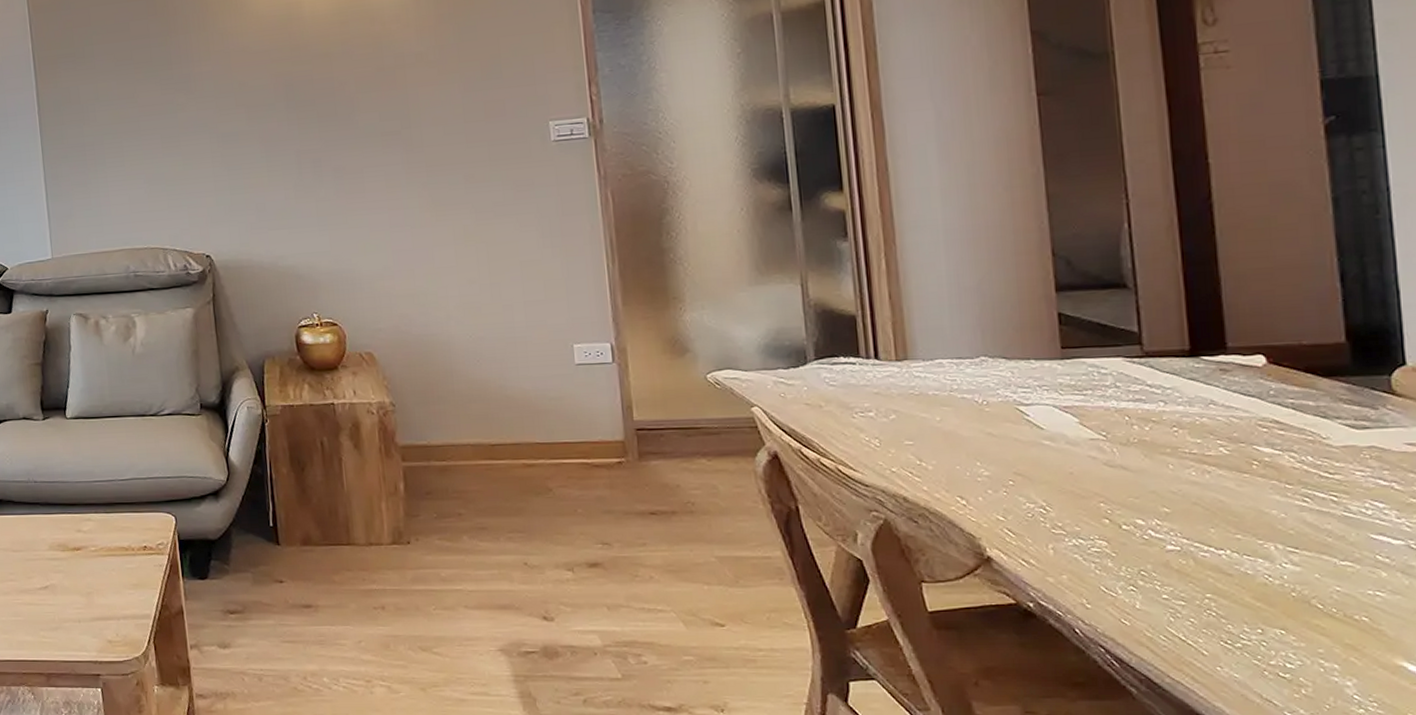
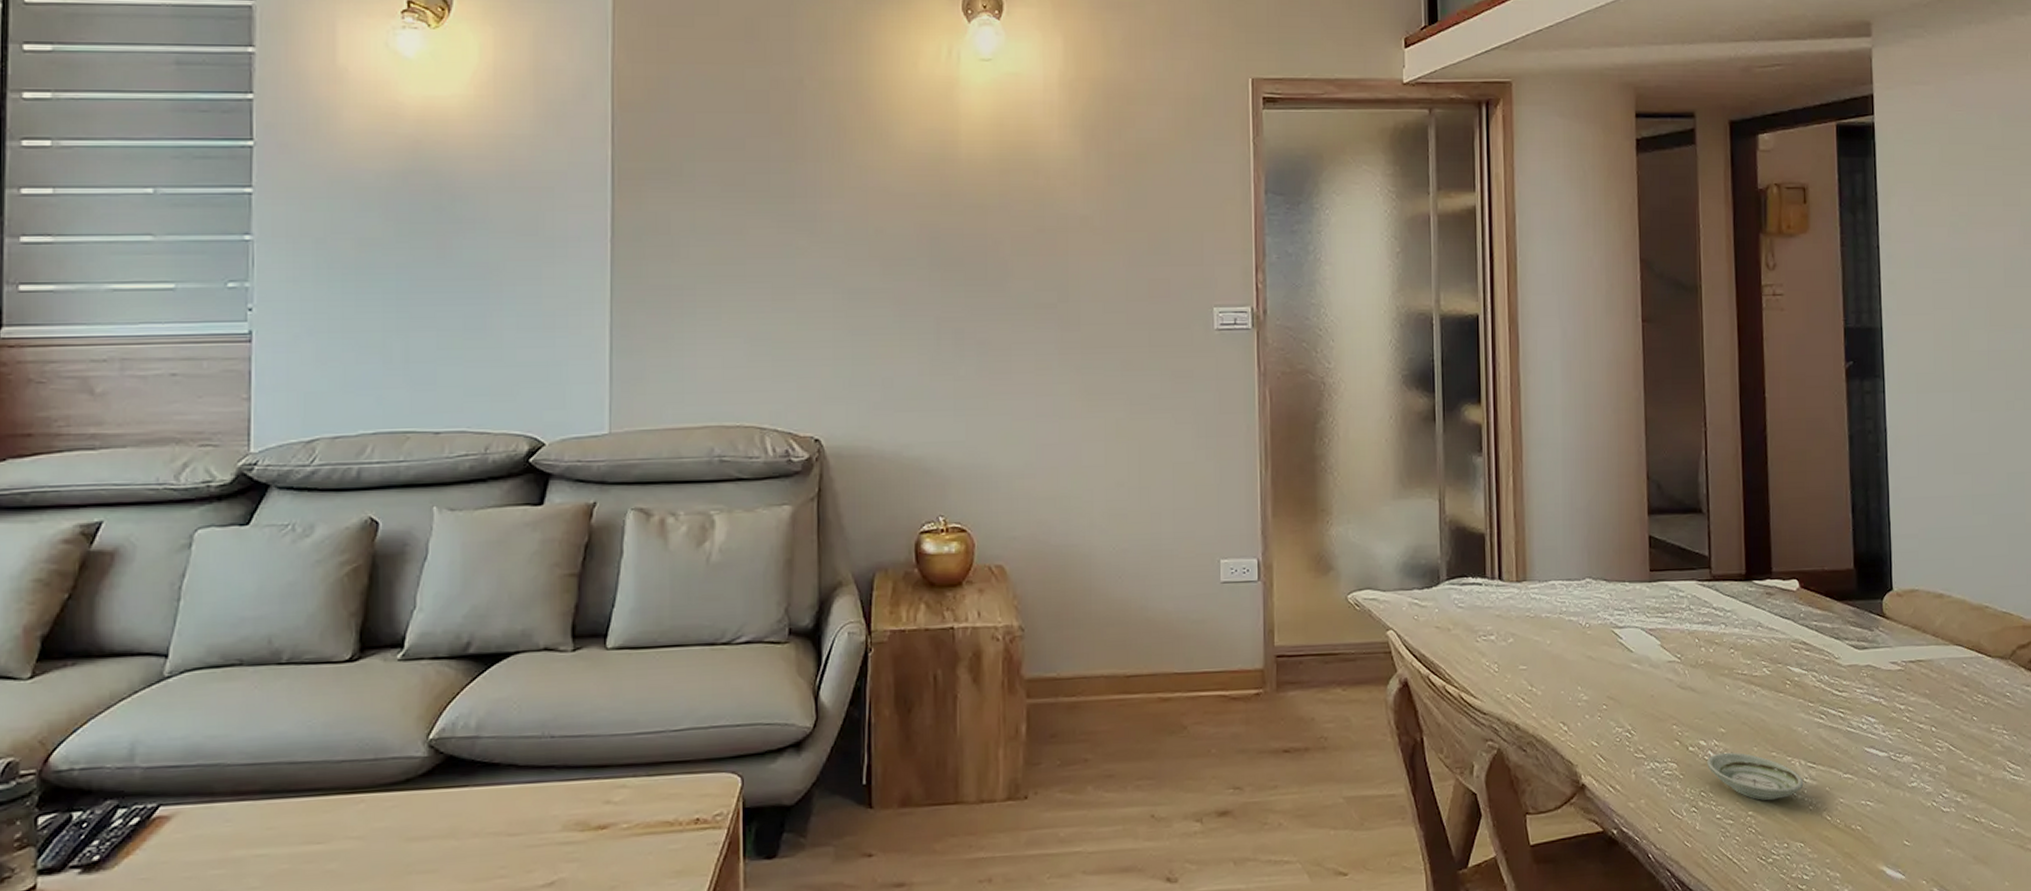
saucer: none [1147,532,1283,584] -> present [1707,752,1804,801]

